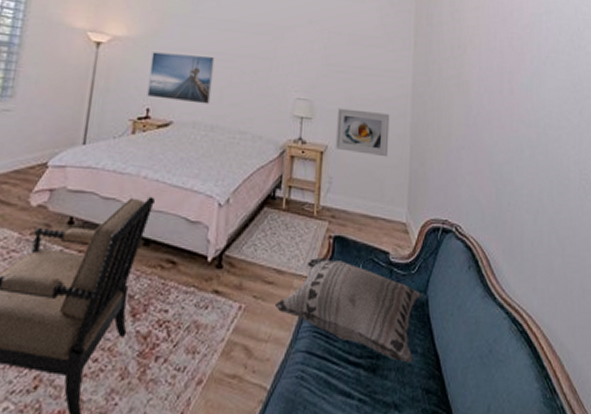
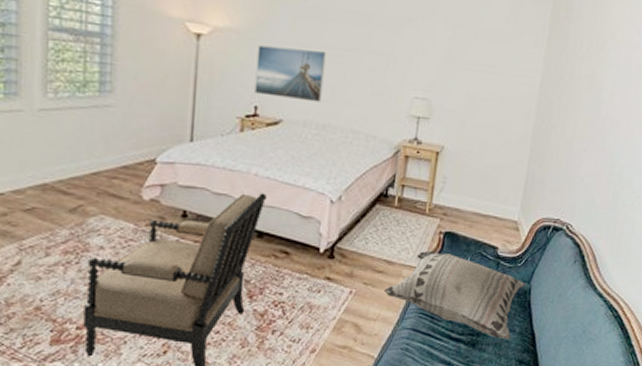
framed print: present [335,108,390,157] -> none [451,108,513,159]

